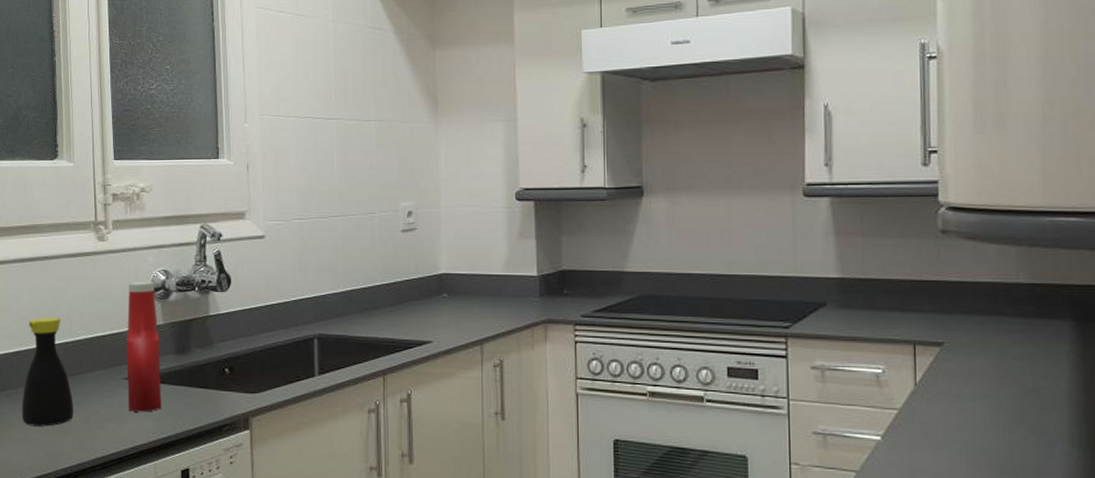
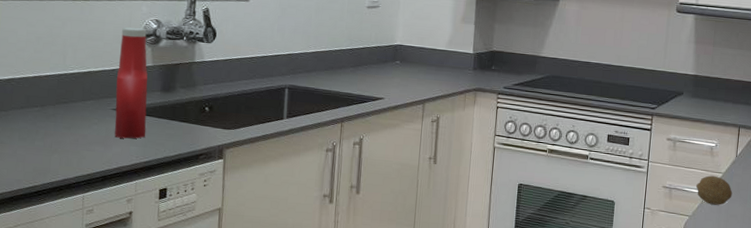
bottle: present [21,317,74,427] -> none [12,51,63,146]
fruit: none [861,414,917,454] -> present [696,175,733,205]

